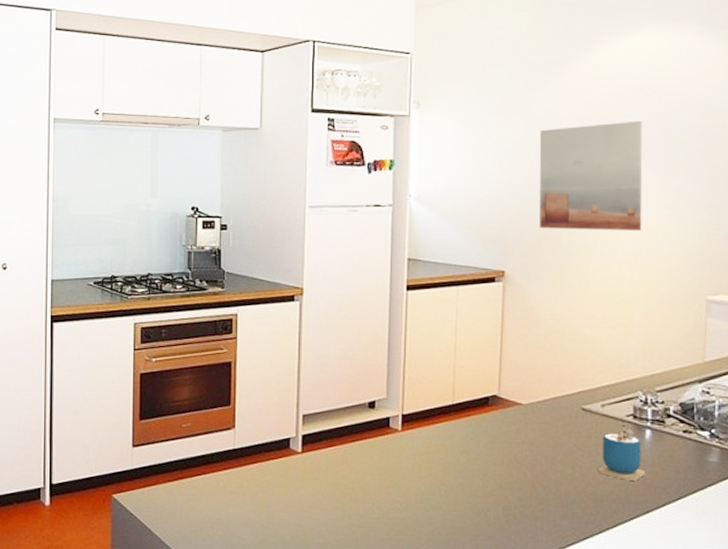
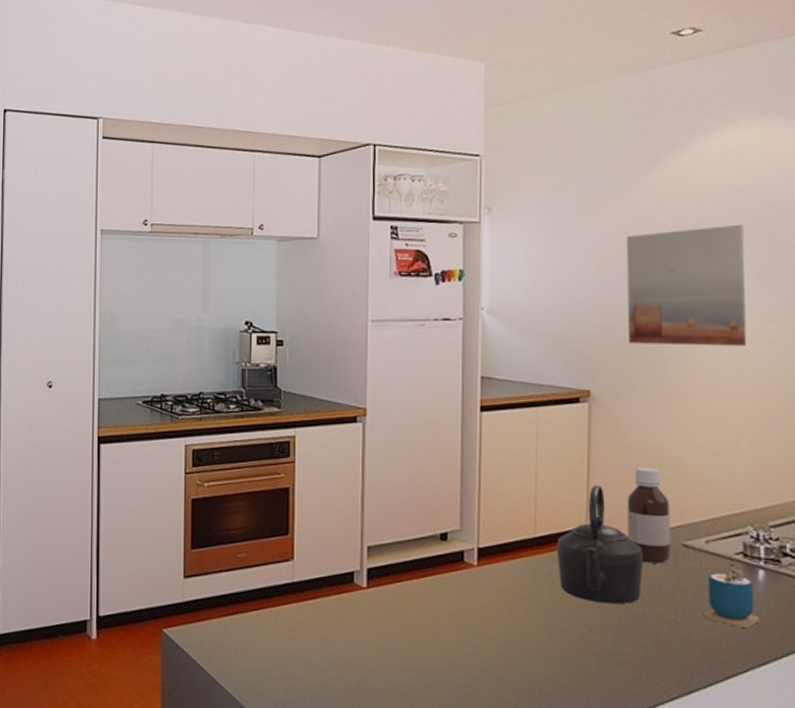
kettle: none [472,357,548,463] -> present [557,485,644,605]
bottle: none [534,340,572,426] -> present [626,467,671,564]

